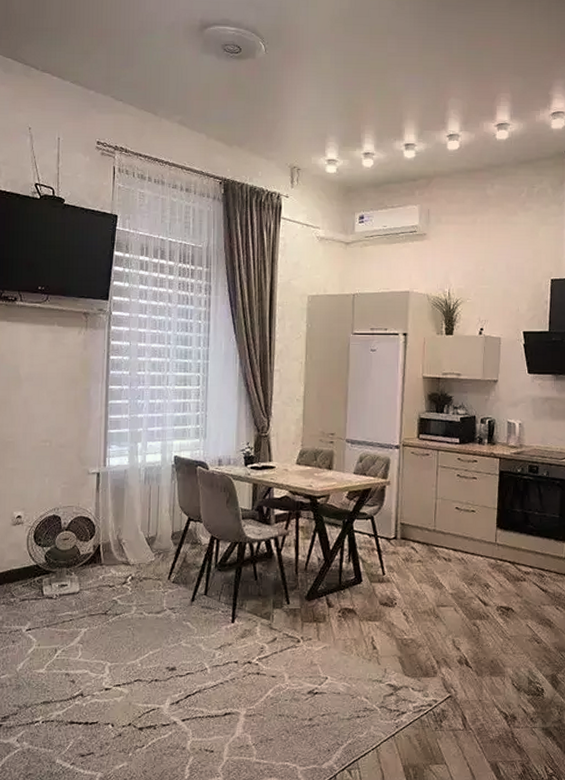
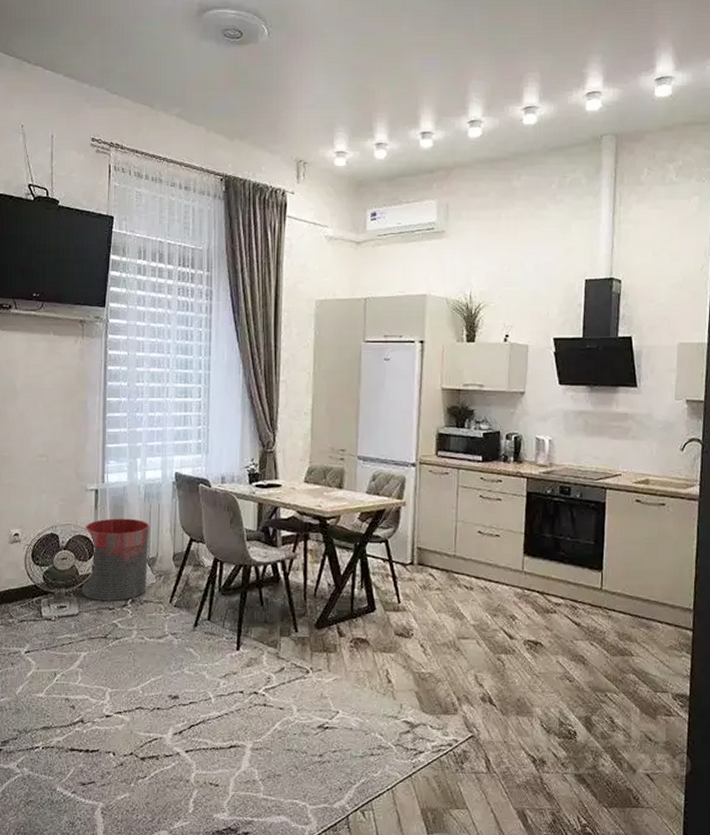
trash can: none [83,500,149,580] -> present [82,518,150,602]

